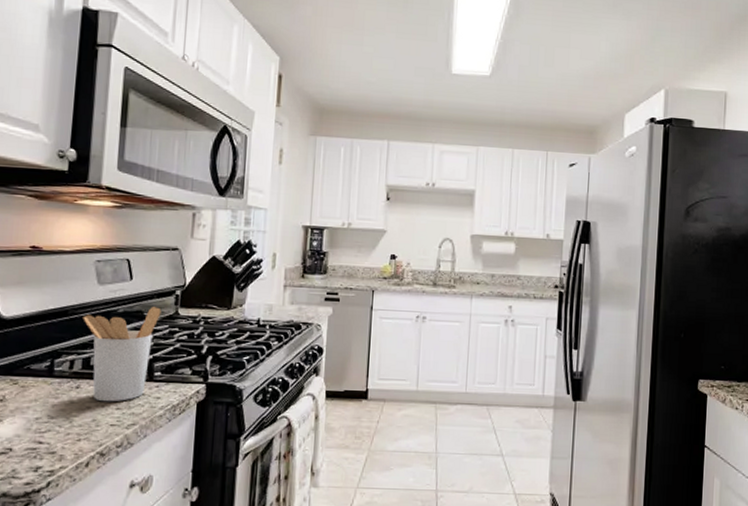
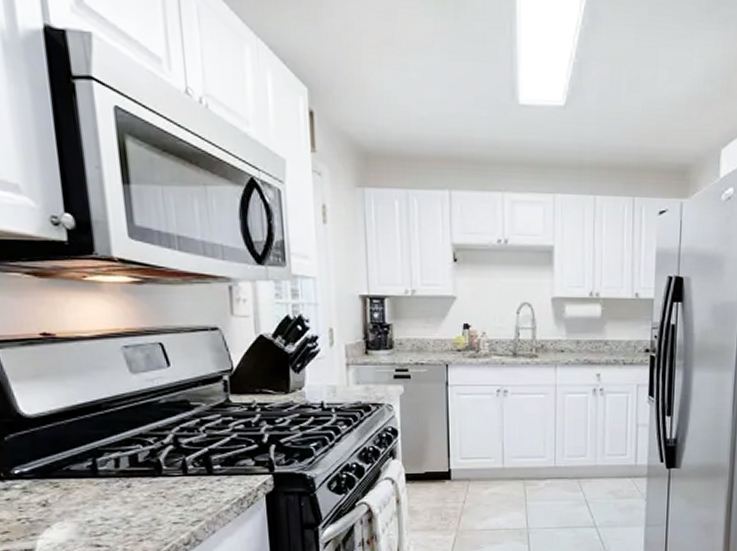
utensil holder: present [83,307,162,402] -> none [120,395,210,500]

